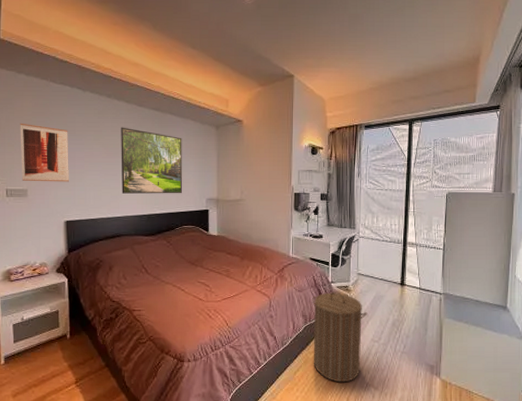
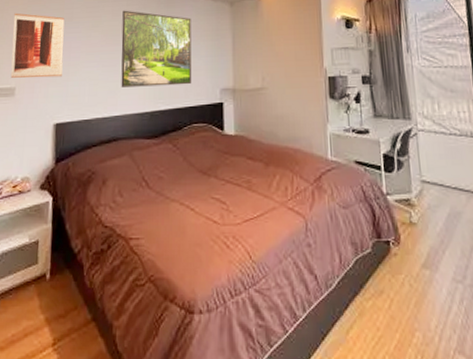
laundry hamper: present [312,291,368,383] -> none [362,207,442,348]

